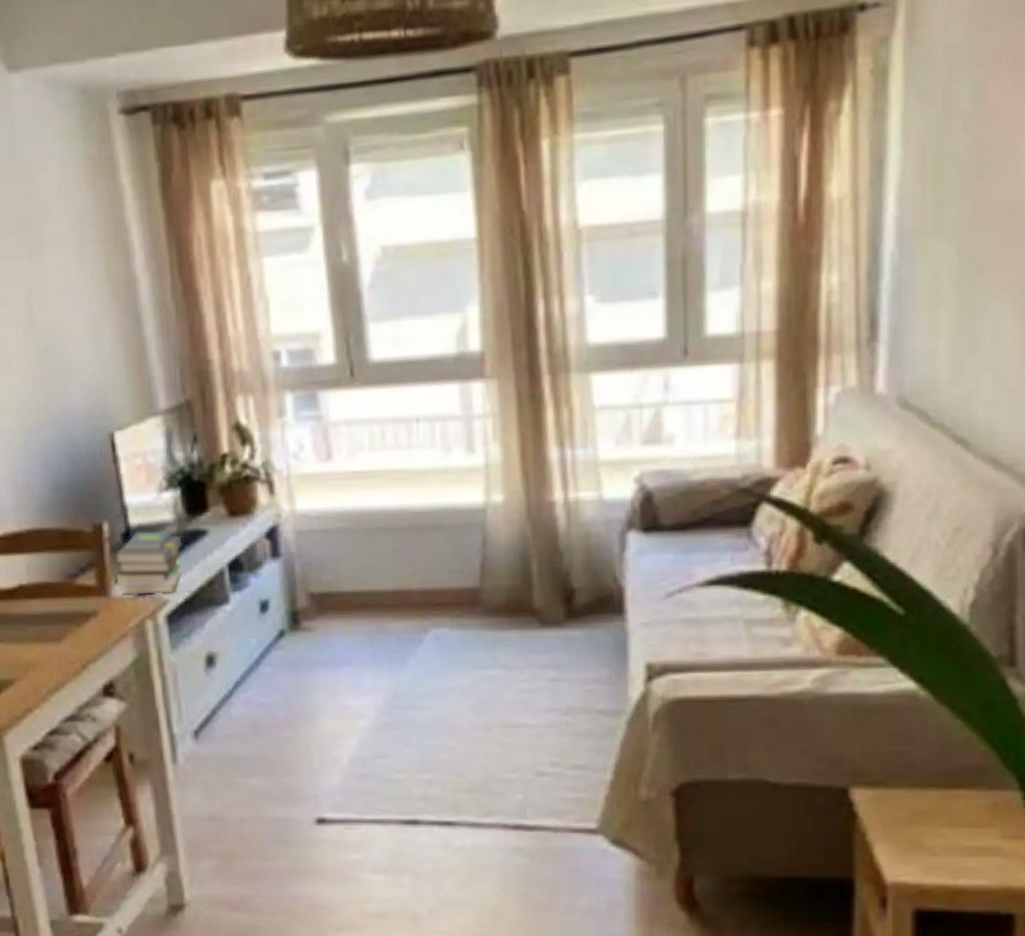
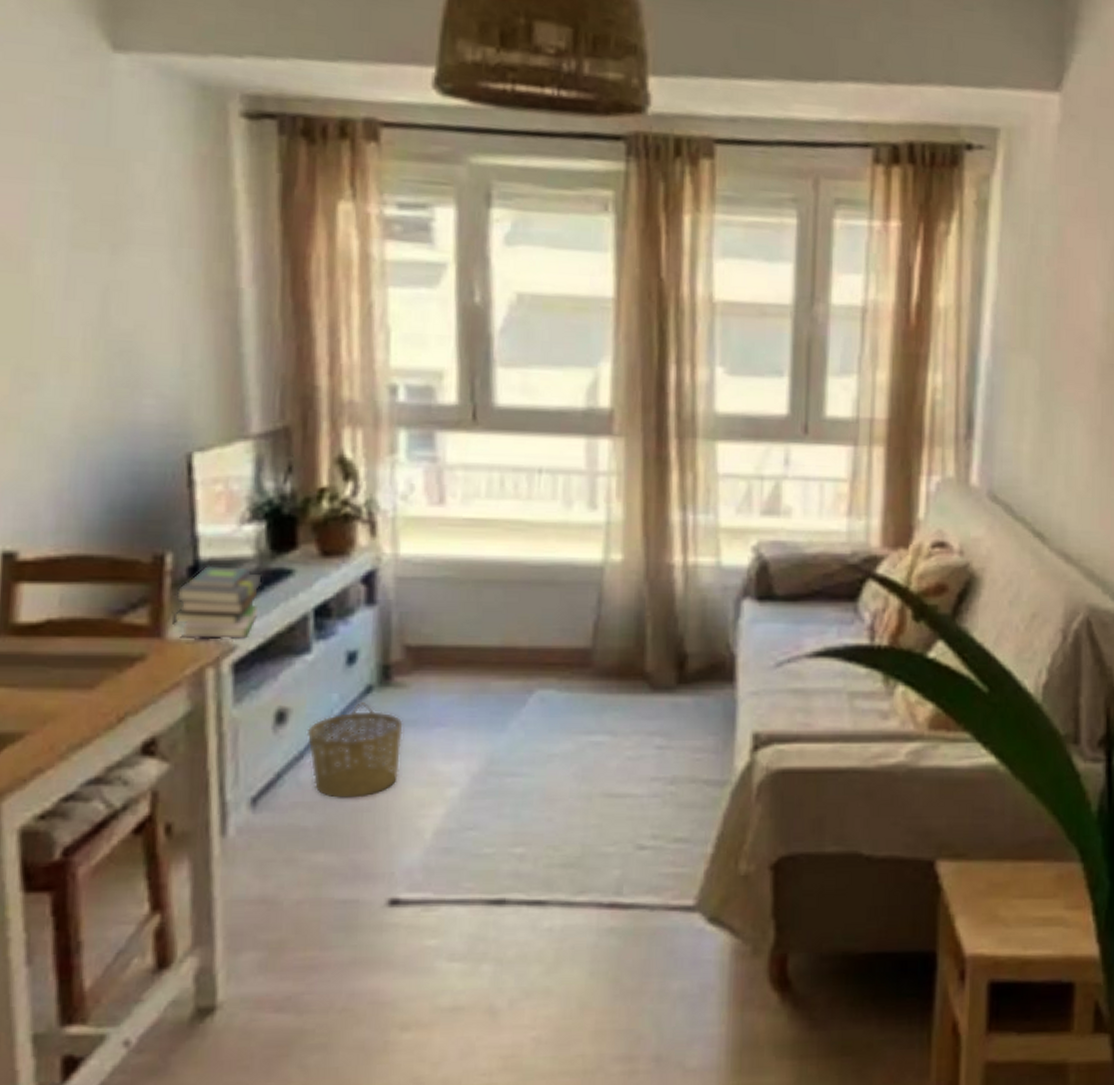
basket: none [233,646,315,731] -> present [306,703,403,798]

